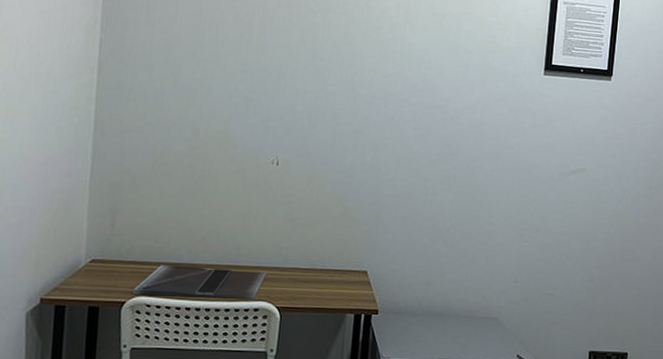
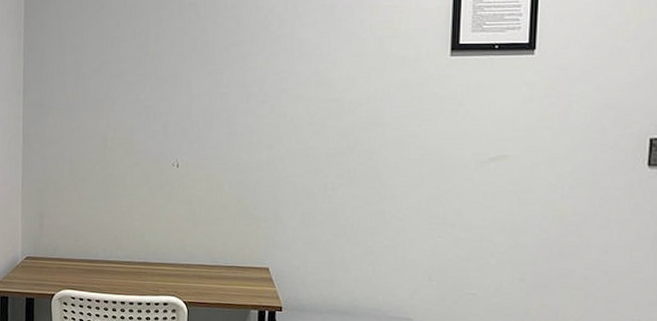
laptop: present [132,265,267,300] -> none [59,262,173,295]

